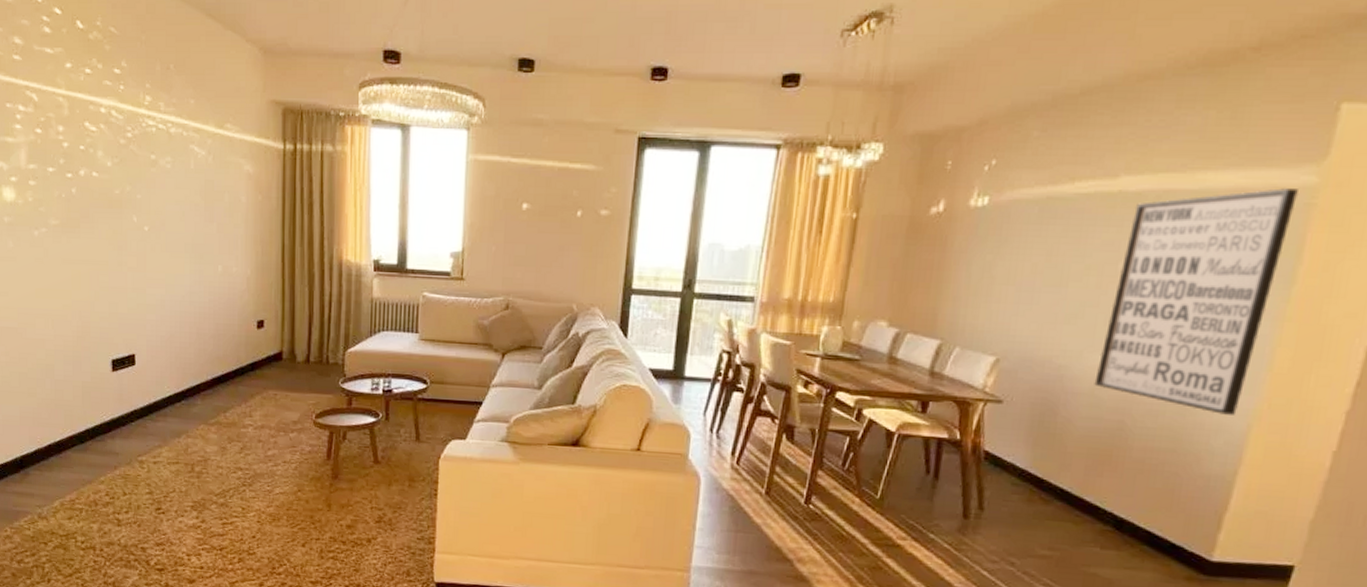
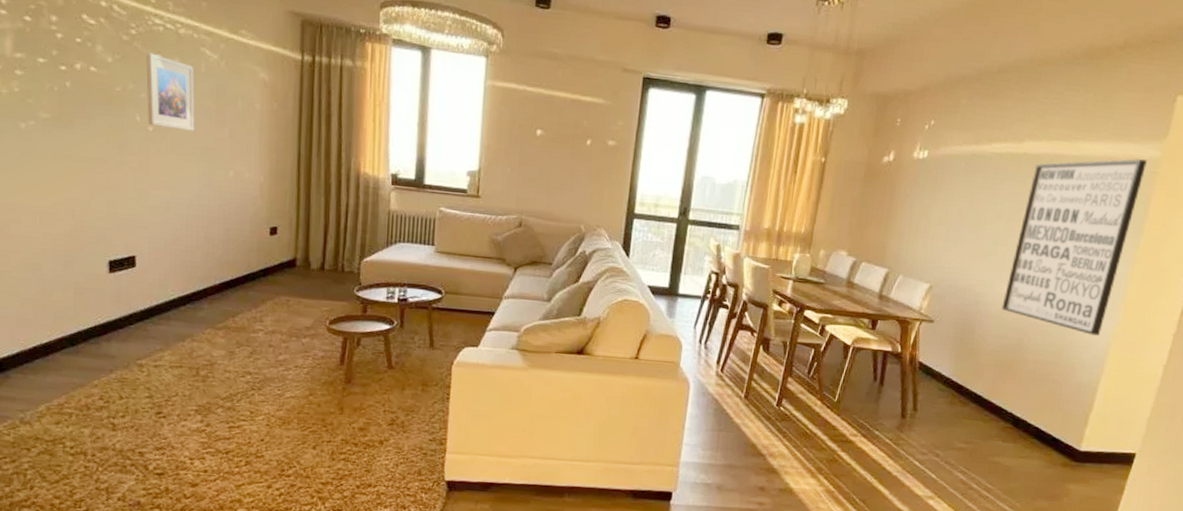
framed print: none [141,154,186,228] -> present [146,52,195,131]

